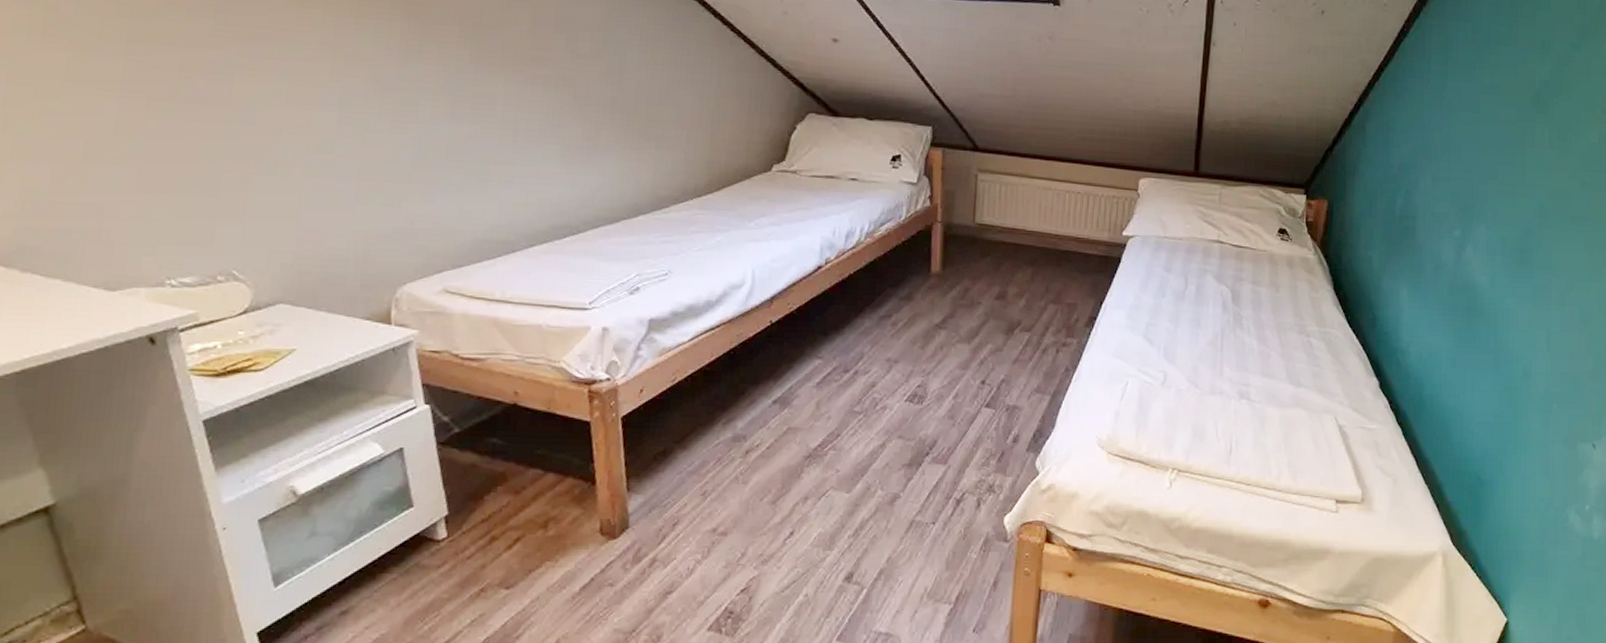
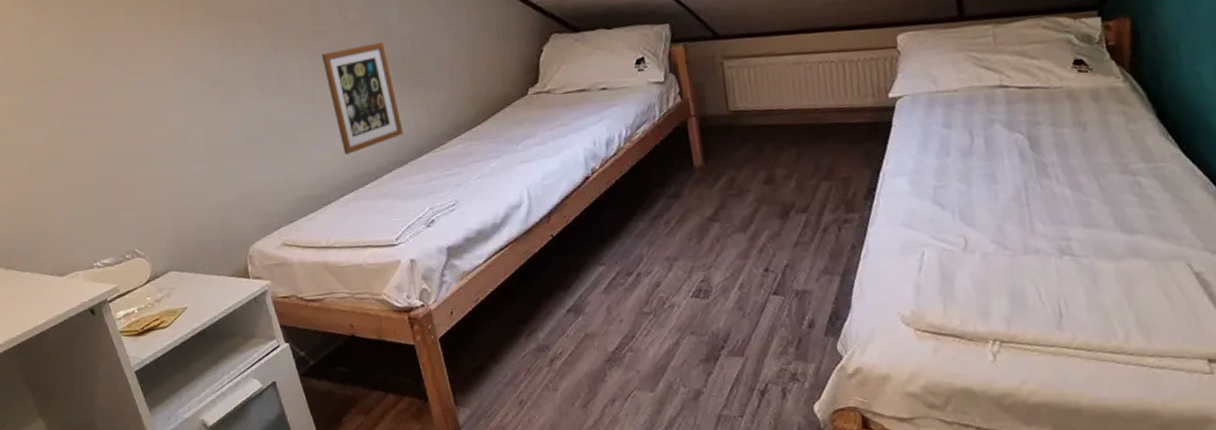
picture frame: none [534,82,621,201] -> present [321,42,404,155]

